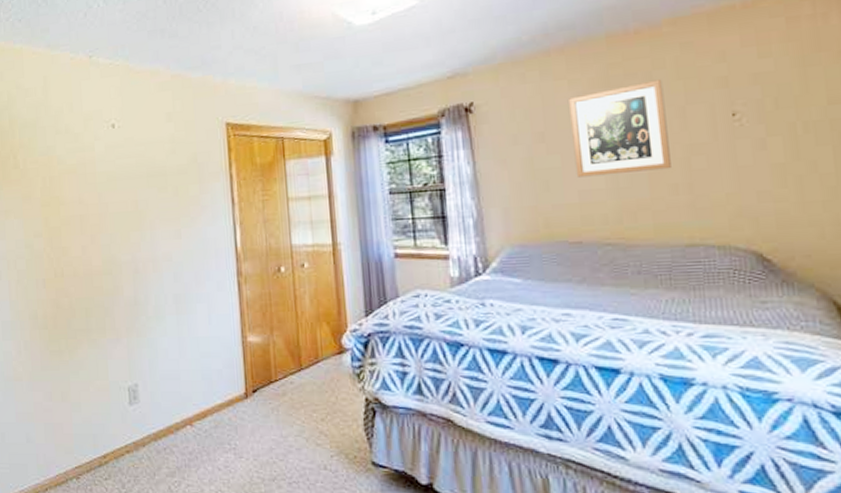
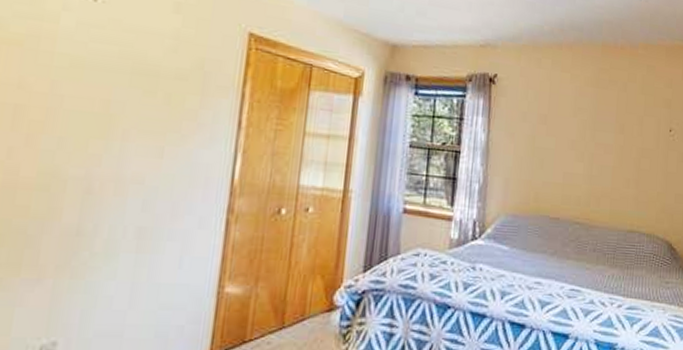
wall art: present [569,79,671,178] -> none [564,89,632,166]

